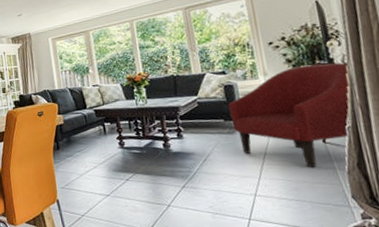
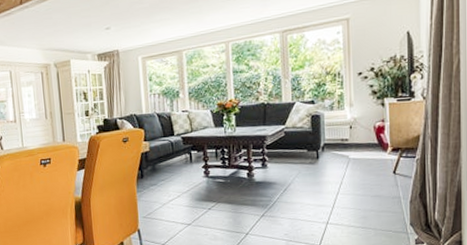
armchair: present [228,62,351,168] -> none [313,96,424,198]

